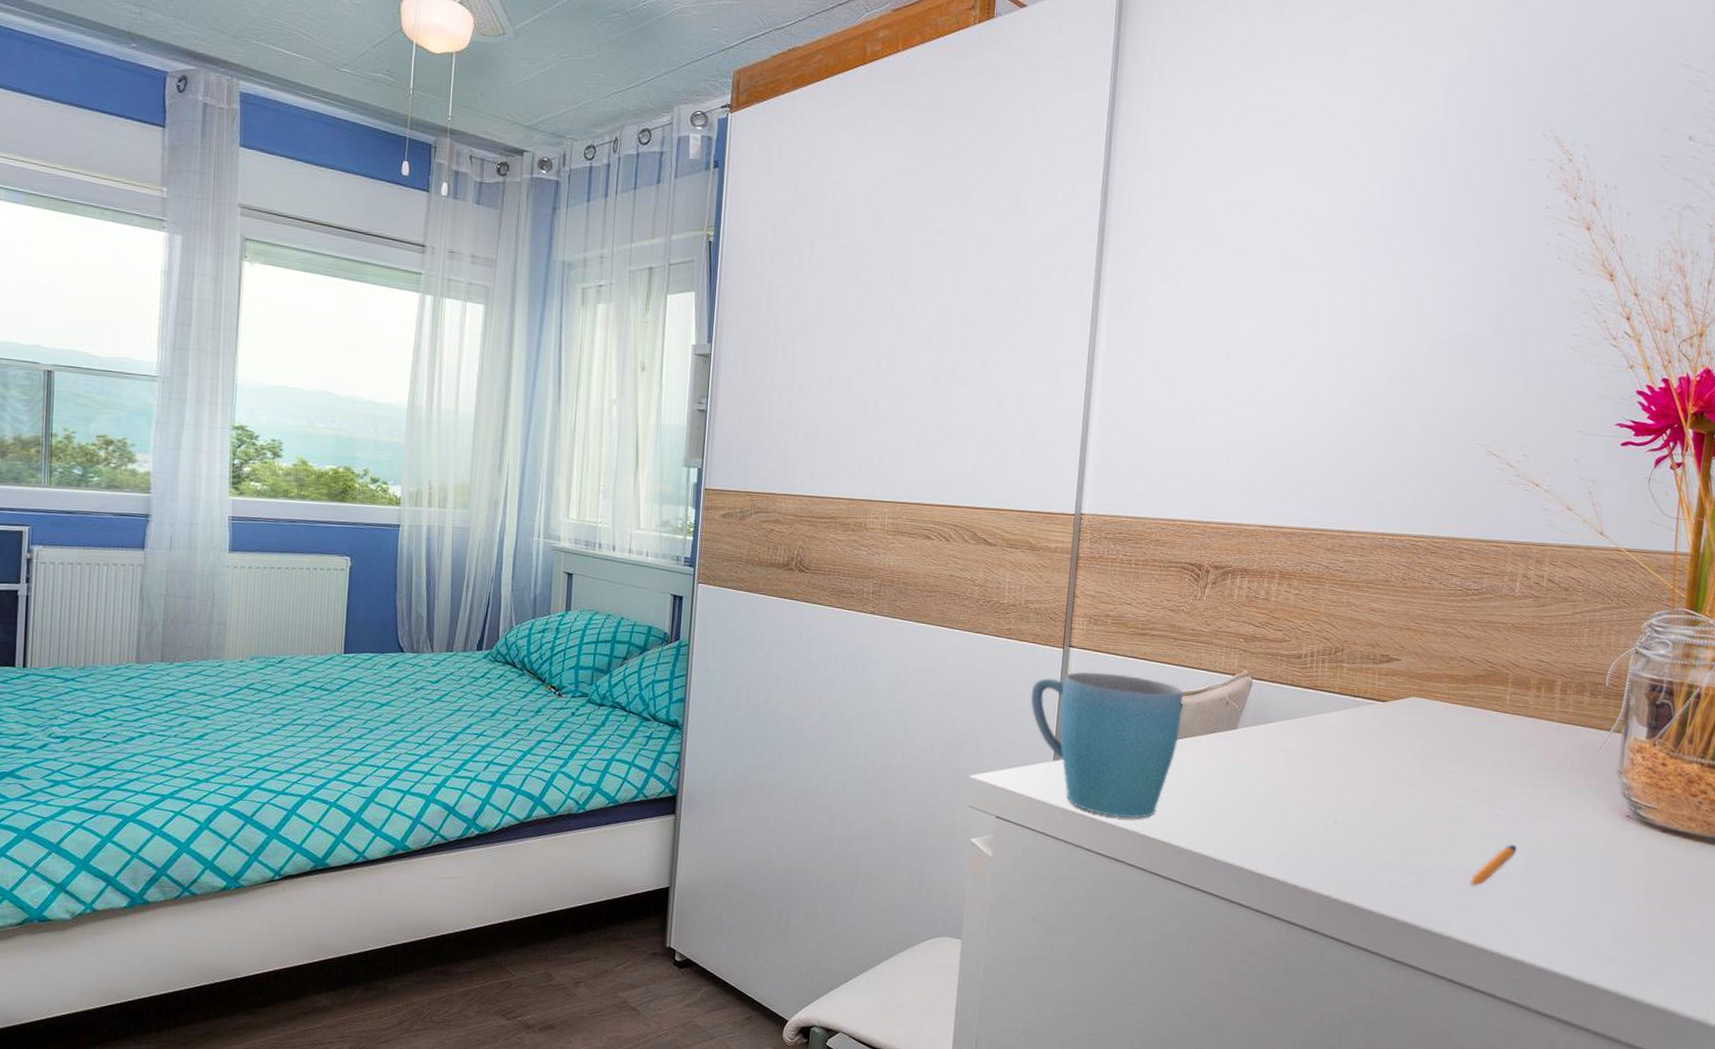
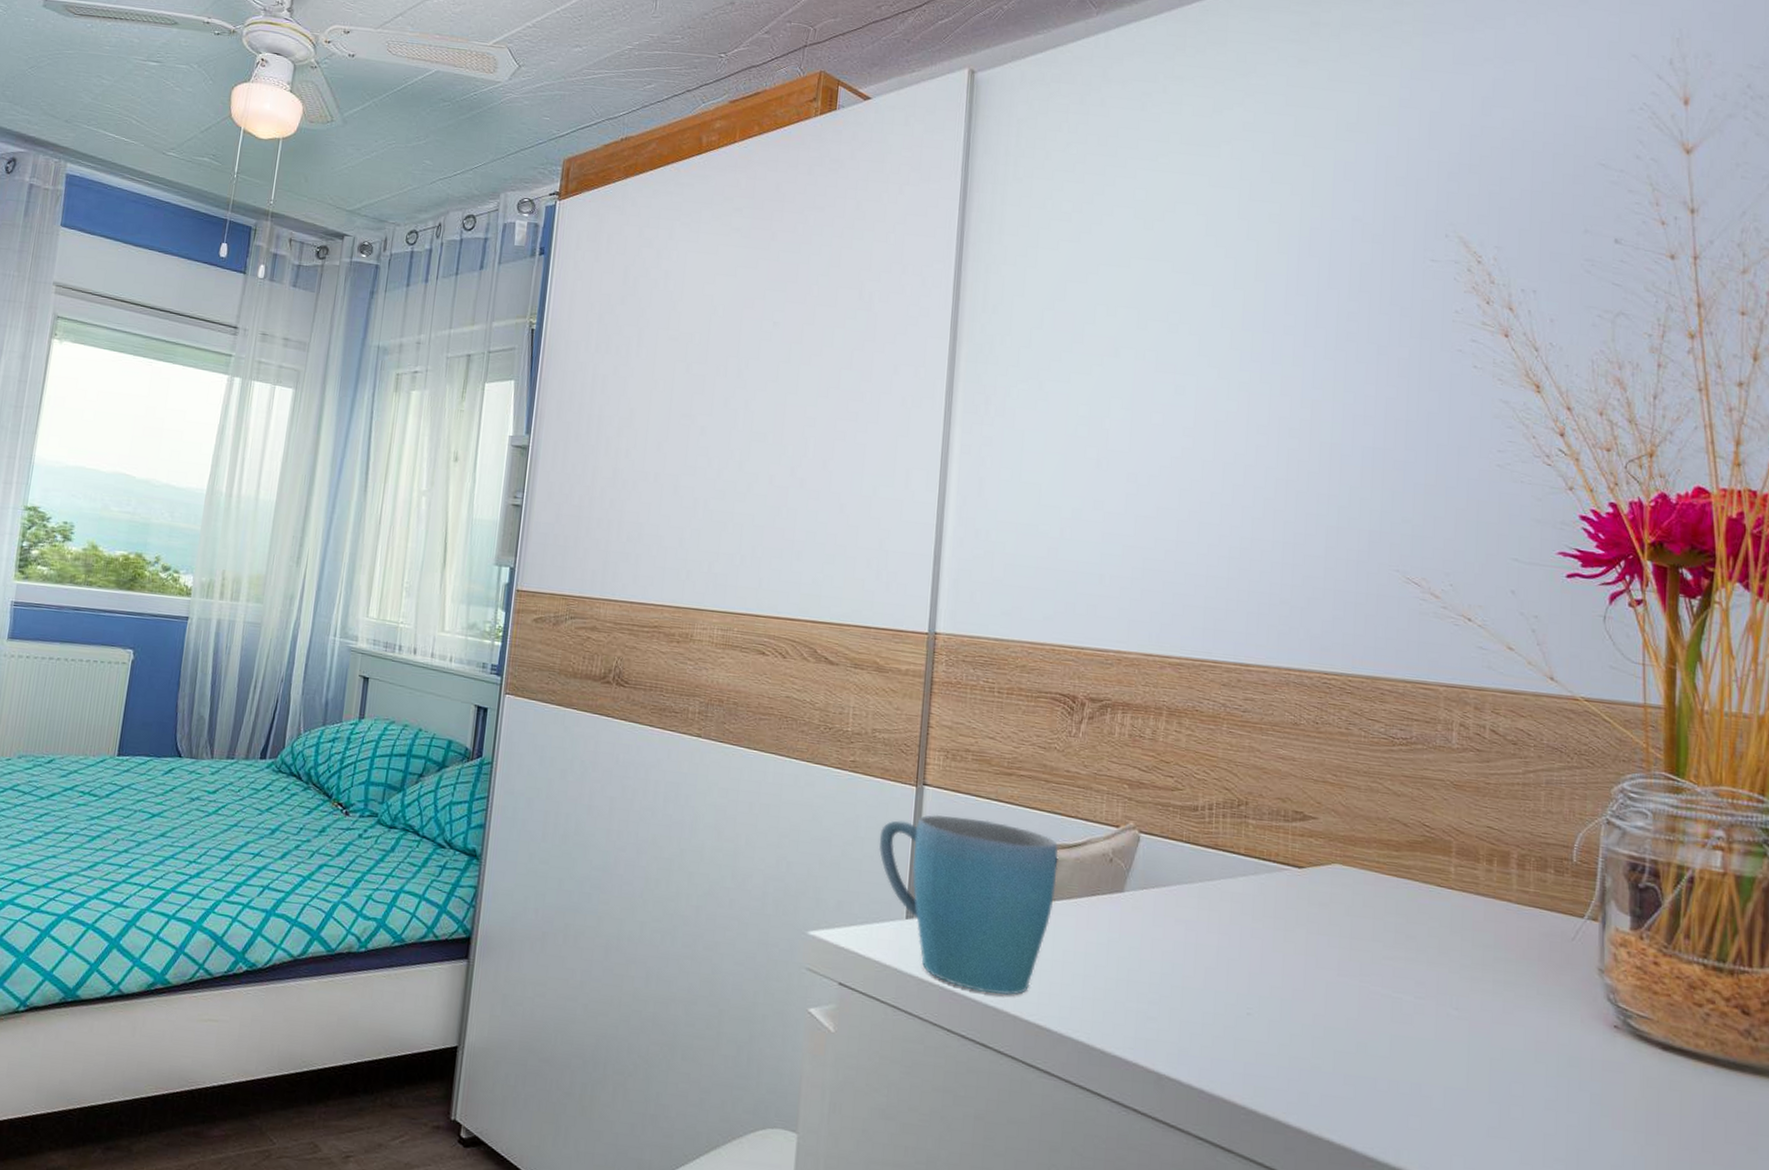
pen: present [1469,844,1517,887] -> none [1421,1053,1477,1106]

